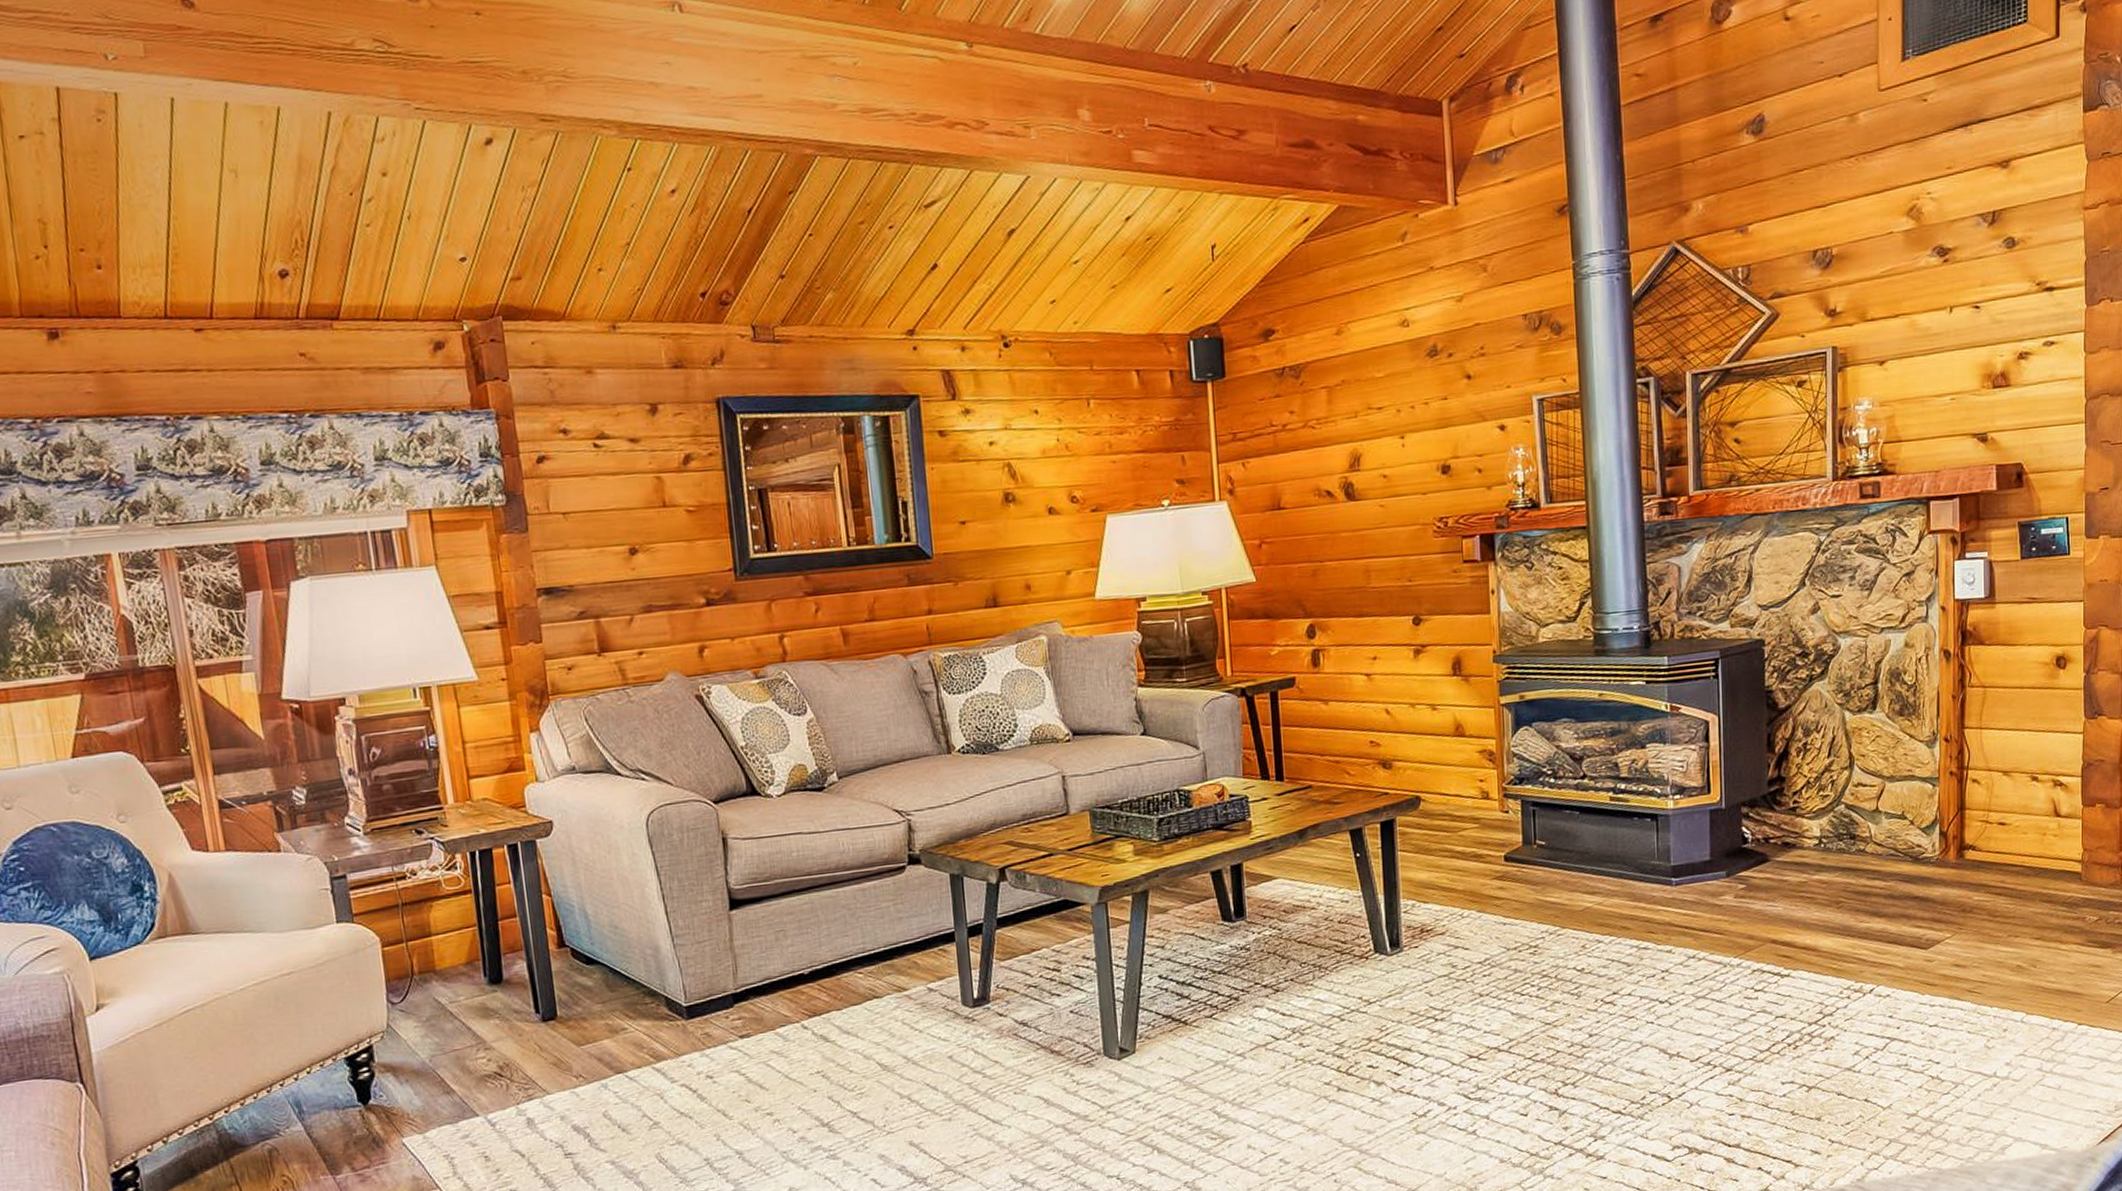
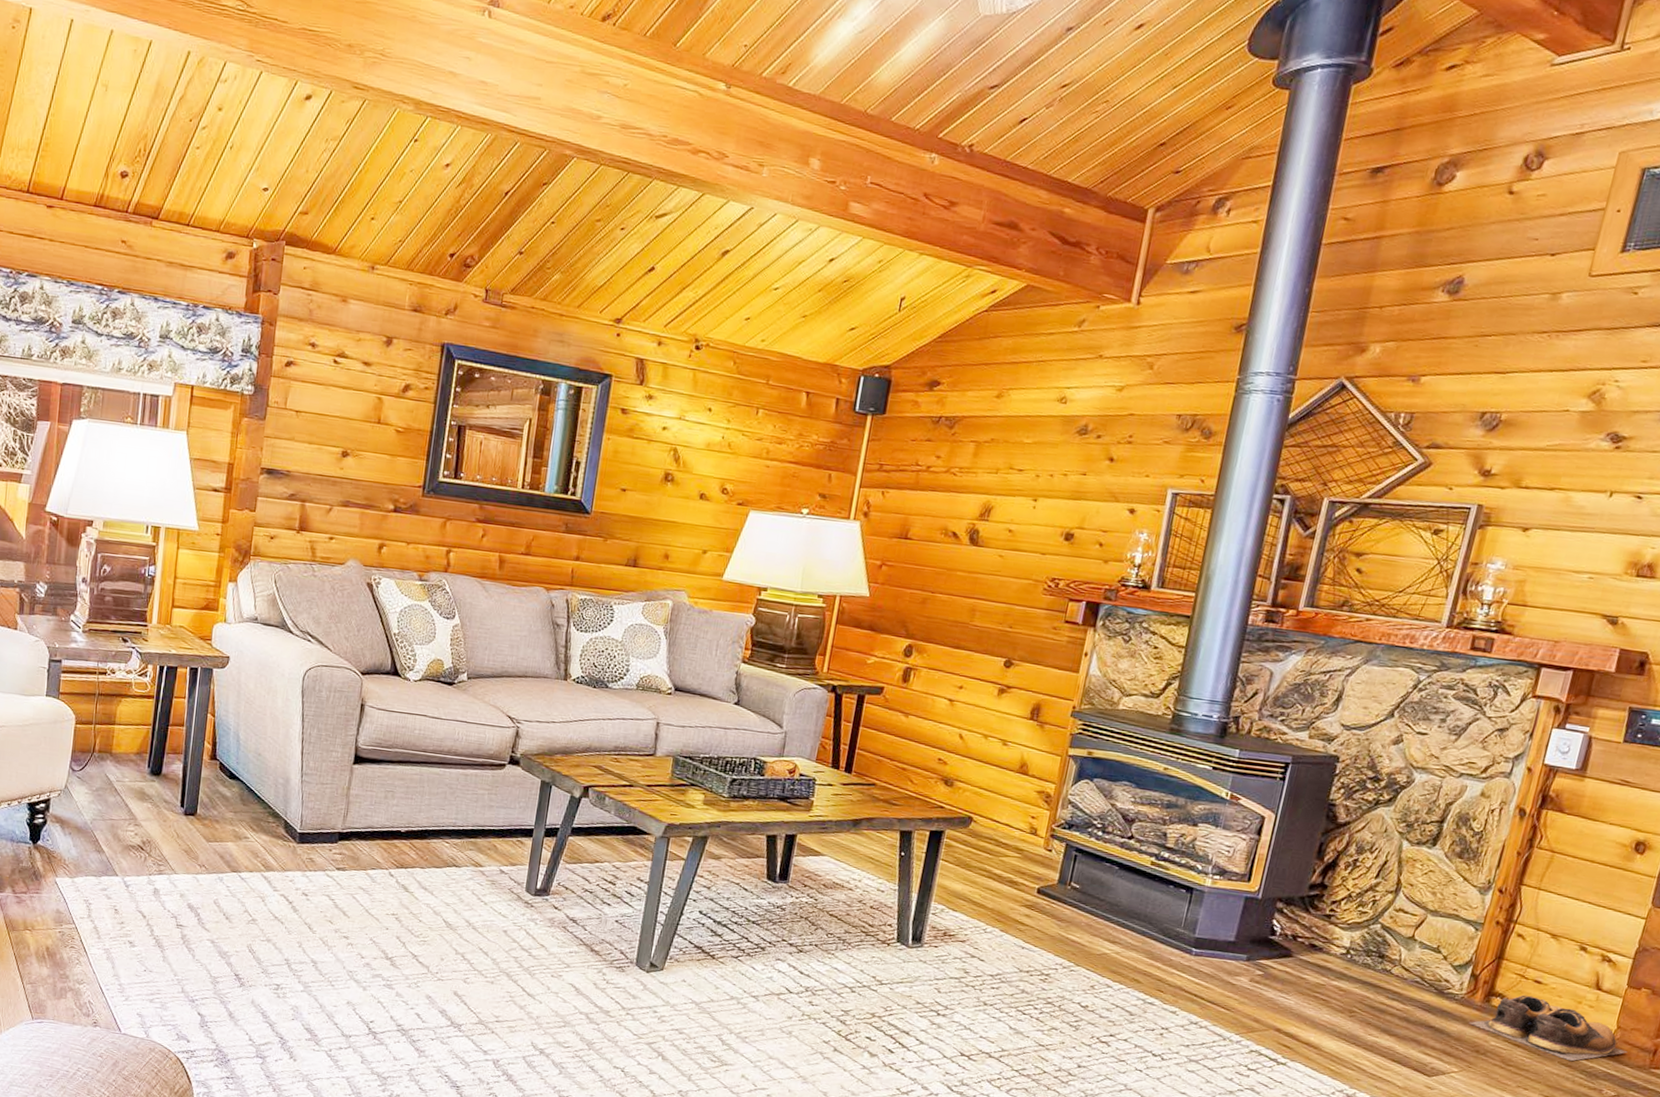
shoes: none [1950,839,2099,897] -> present [1469,995,1628,1062]

